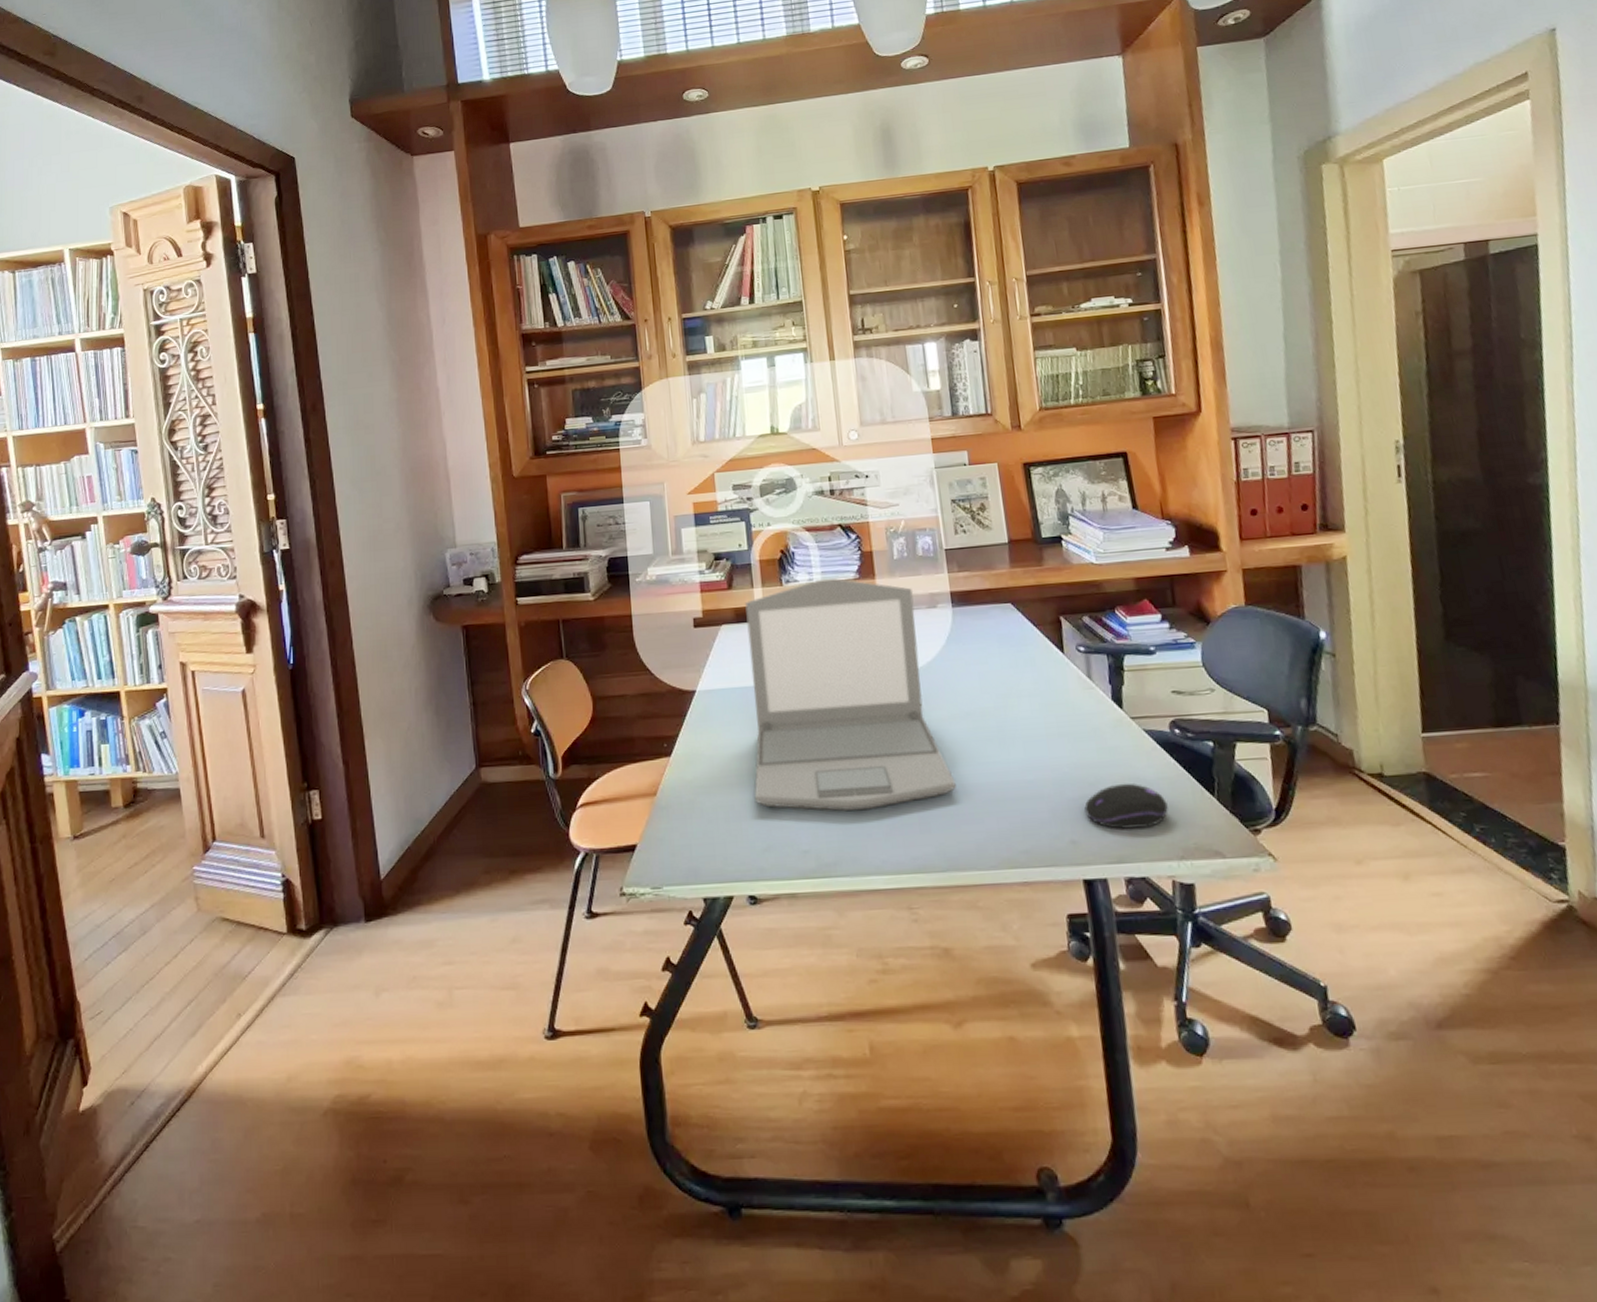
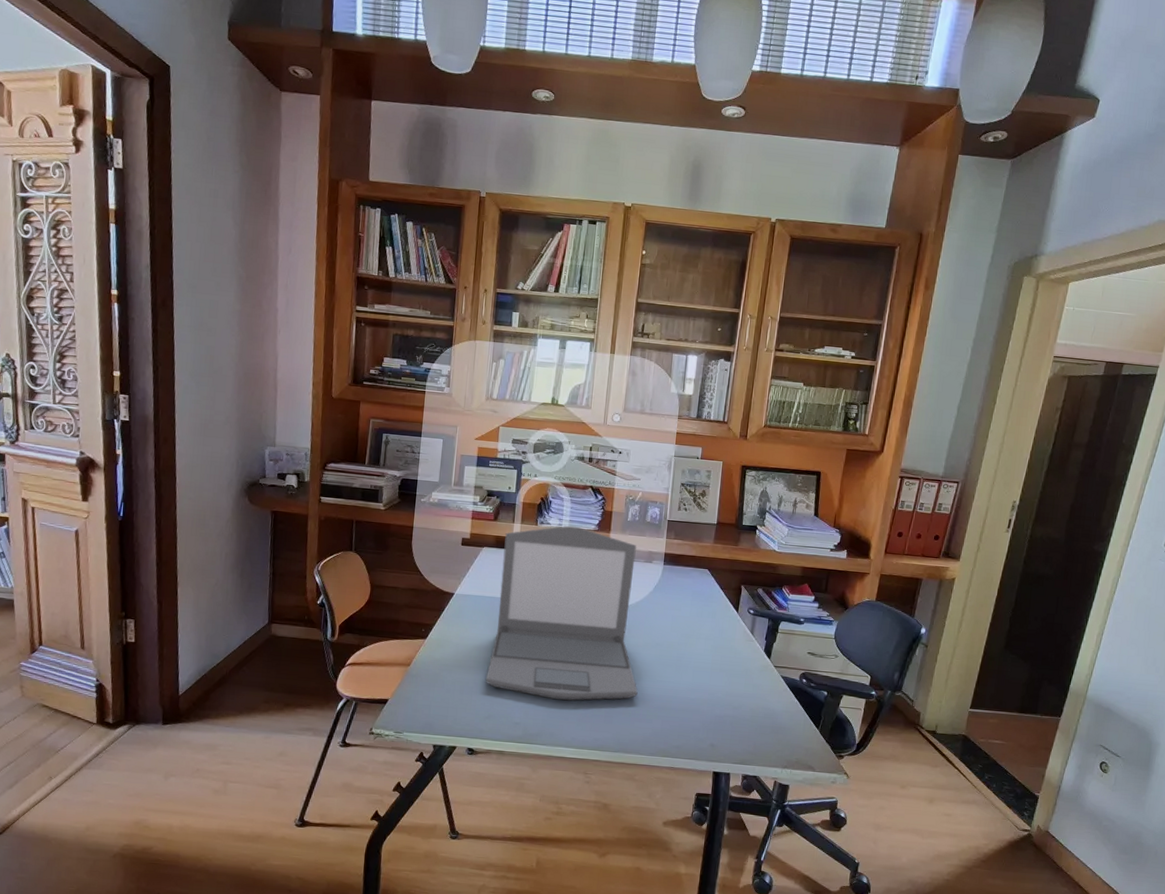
computer mouse: present [1084,783,1168,830] -> none [726,710,785,743]

